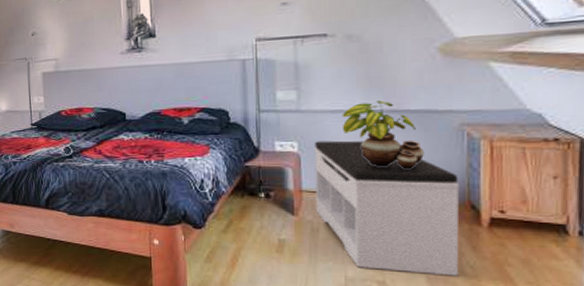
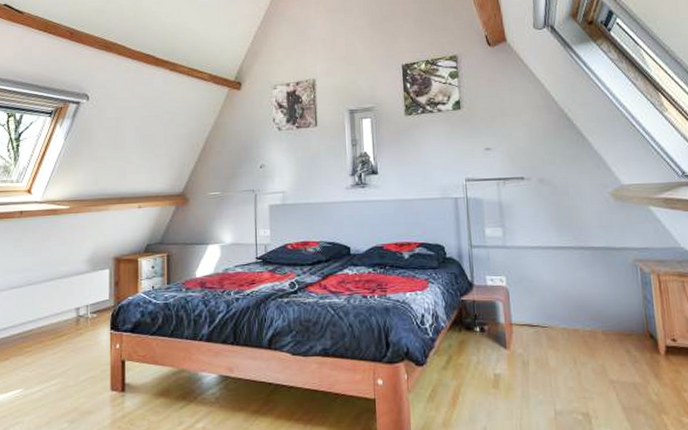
bench: present [313,140,459,276] -> none [519,275,648,404]
potted plant: present [342,101,424,170] -> none [540,238,609,302]

